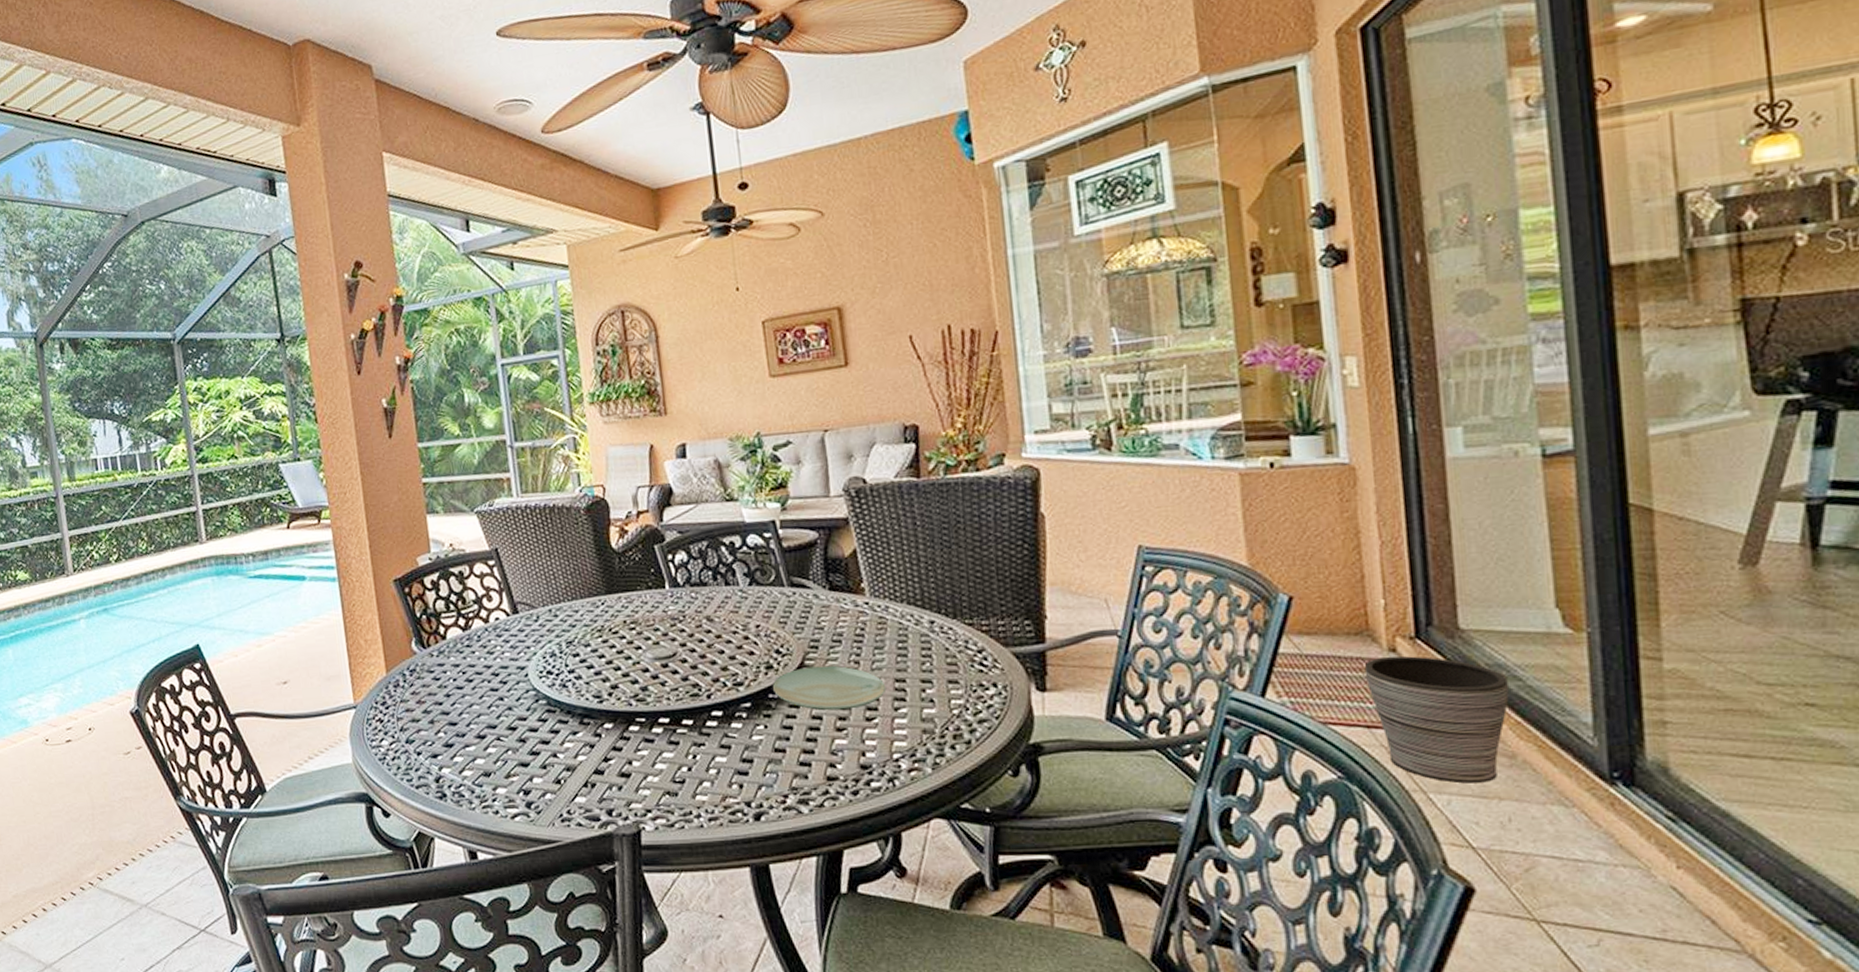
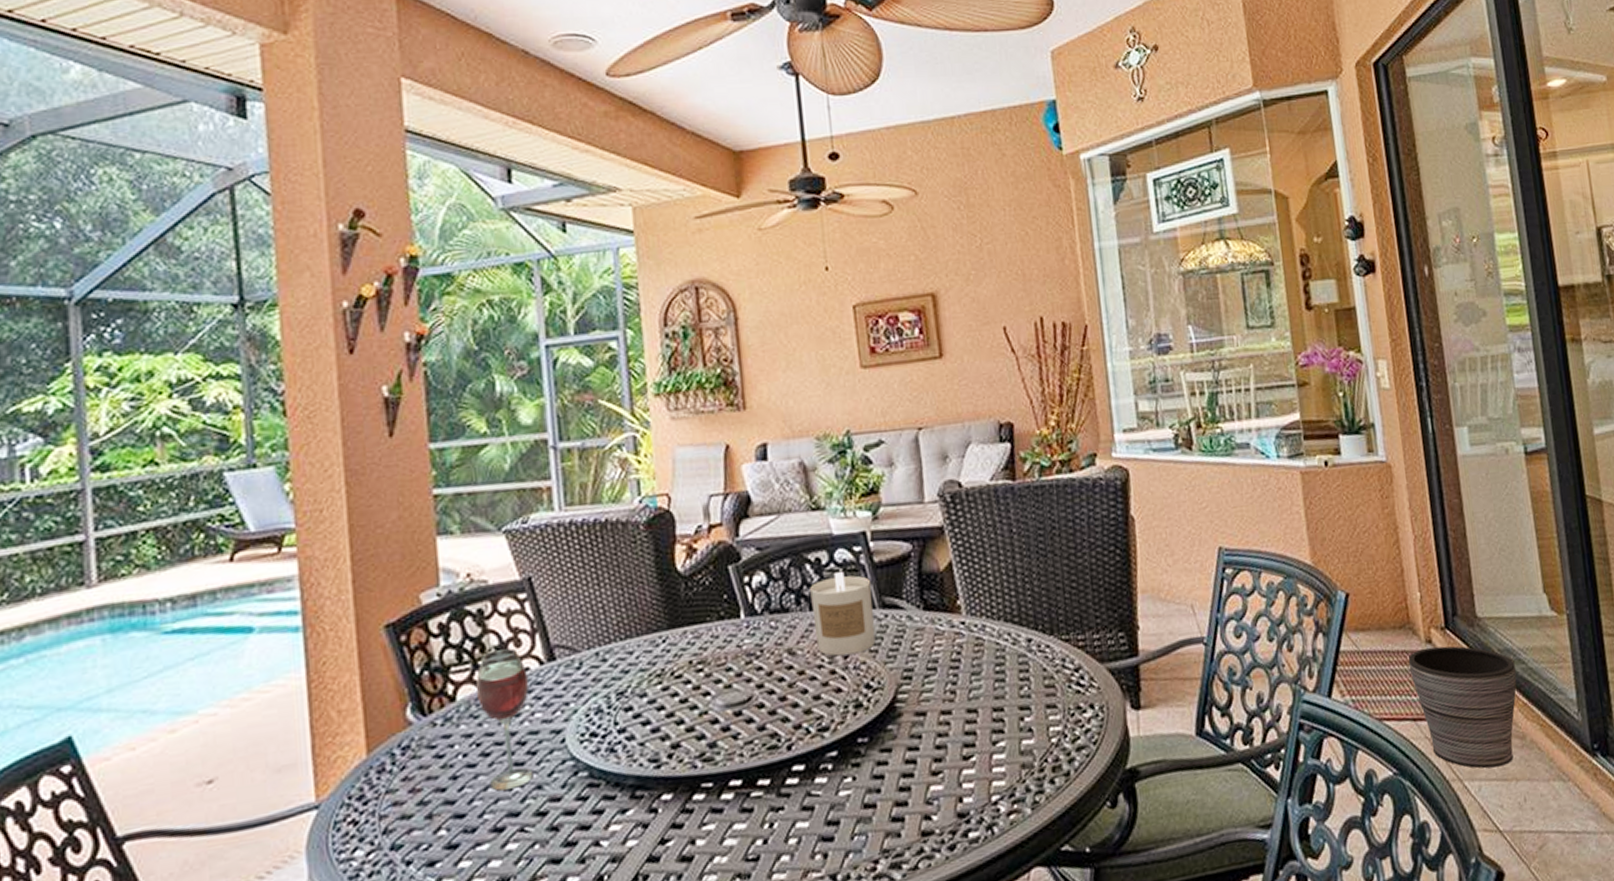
wineglass: none [460,602,506,708] -> present [476,648,534,791]
candle: none [725,554,785,625] -> present [810,572,876,657]
plate: present [772,665,886,711] -> none [861,698,984,753]

